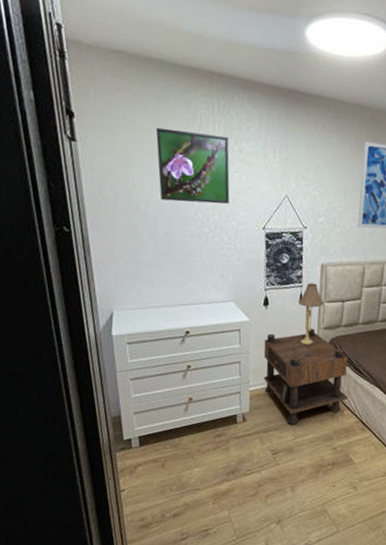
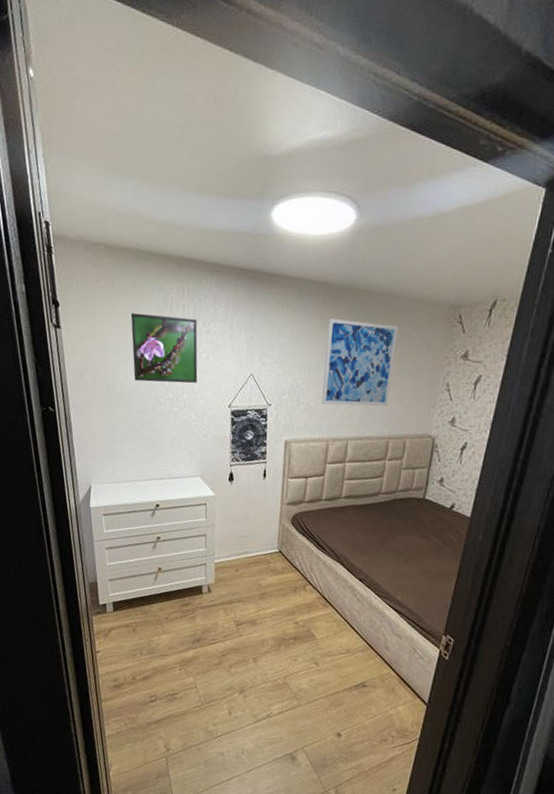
nightstand: present [263,328,348,425] -> none [228,503,311,598]
table lamp: present [299,282,325,344] -> none [262,458,288,519]

